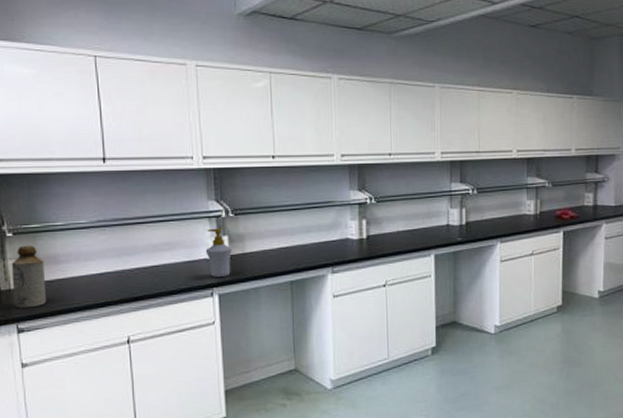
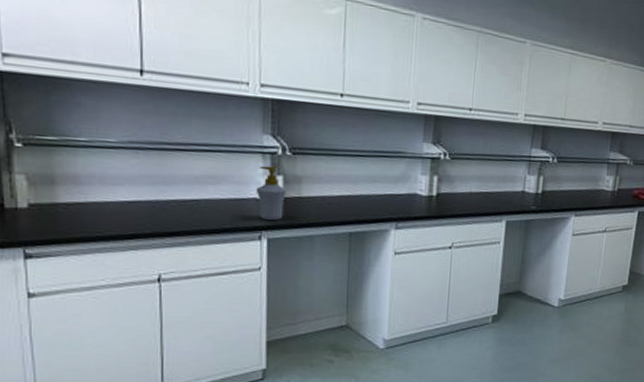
bottle: present [11,245,47,308] -> none [19,159,63,232]

